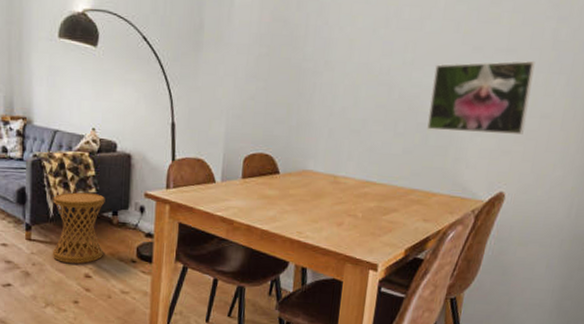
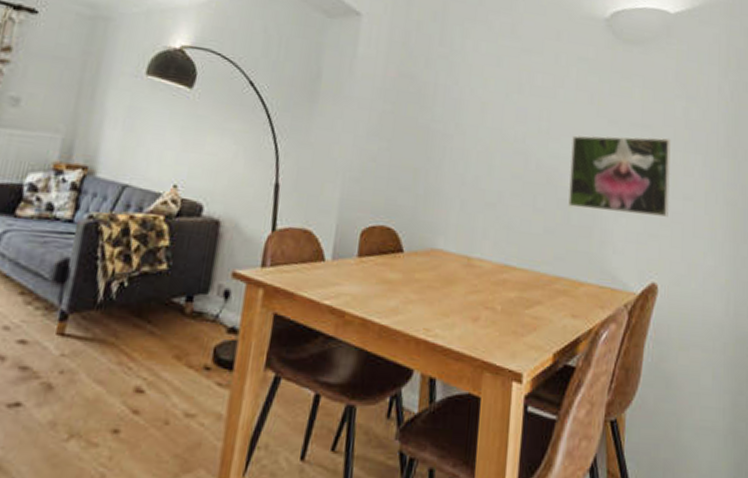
side table: present [52,192,105,264] -> none [91,268,179,371]

